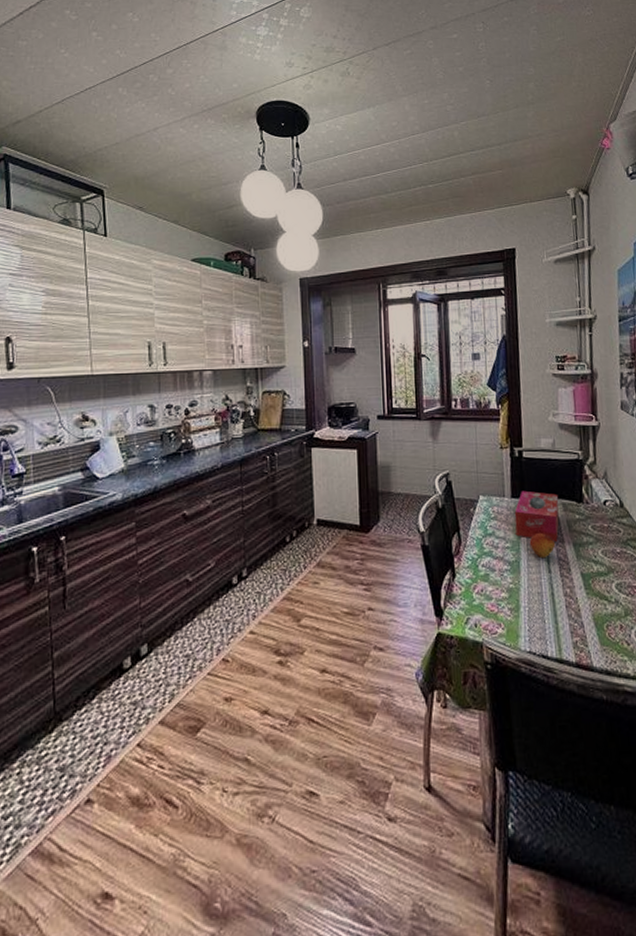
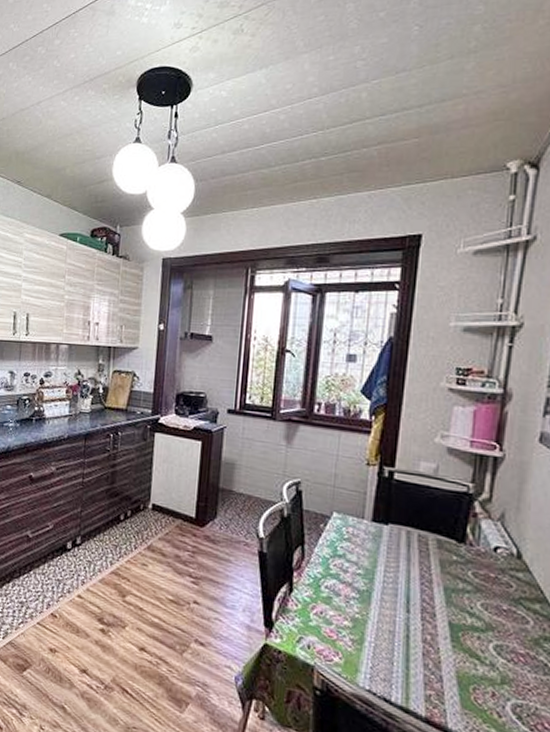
tissue box: present [514,490,559,542] -> none [371,516,433,580]
fruit: present [529,533,556,559] -> none [386,566,421,596]

